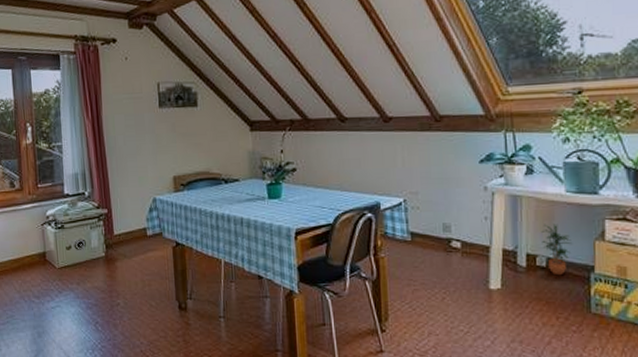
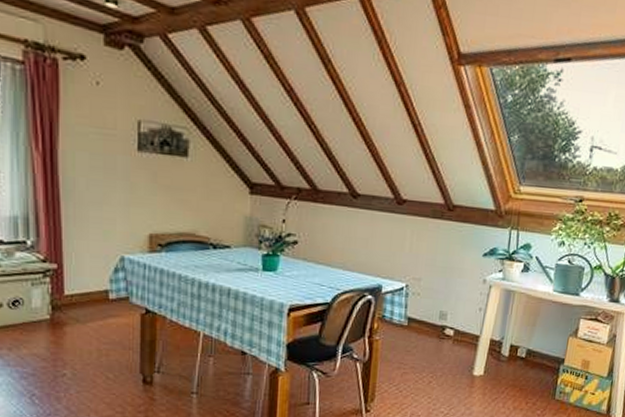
potted plant: present [541,224,573,276] -> none [525,319,551,366]

